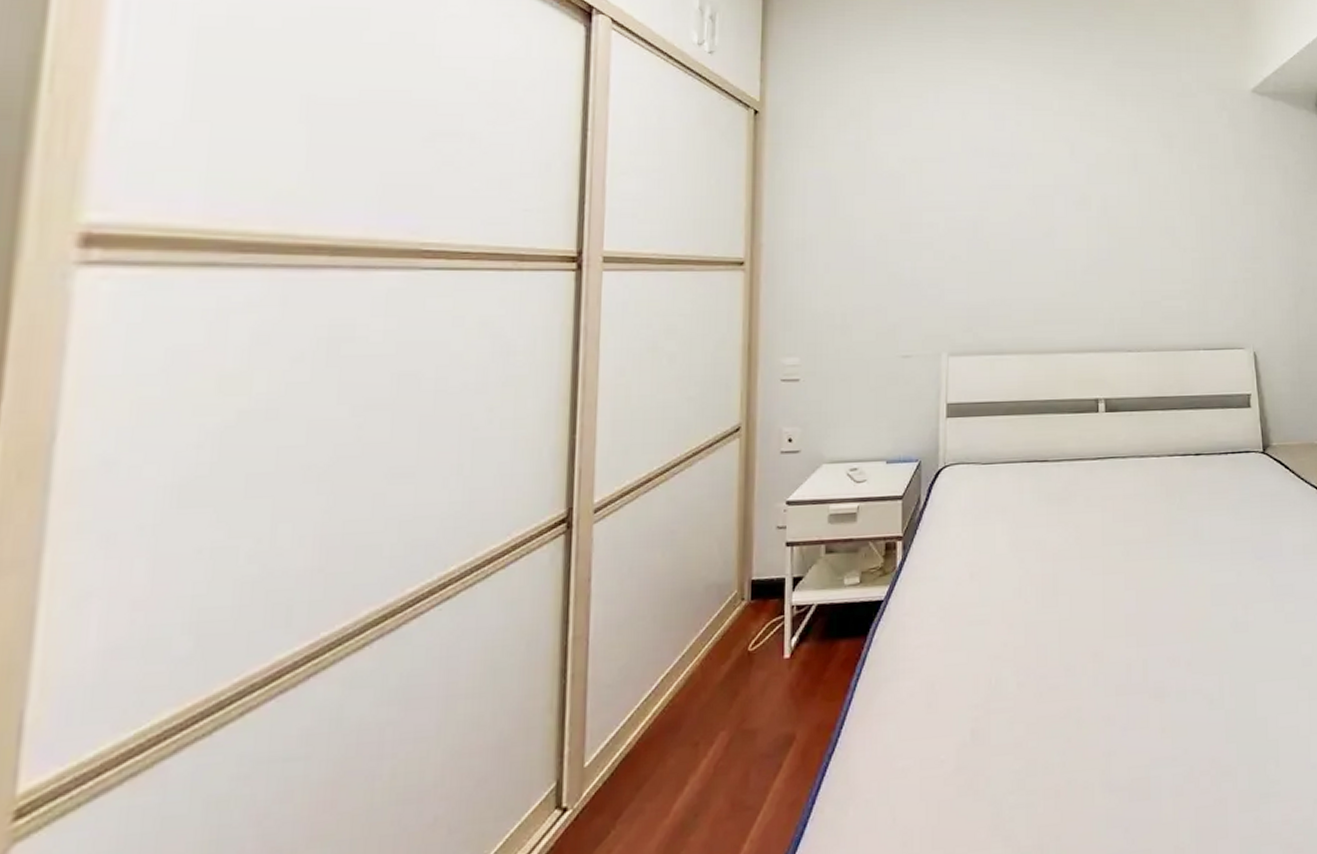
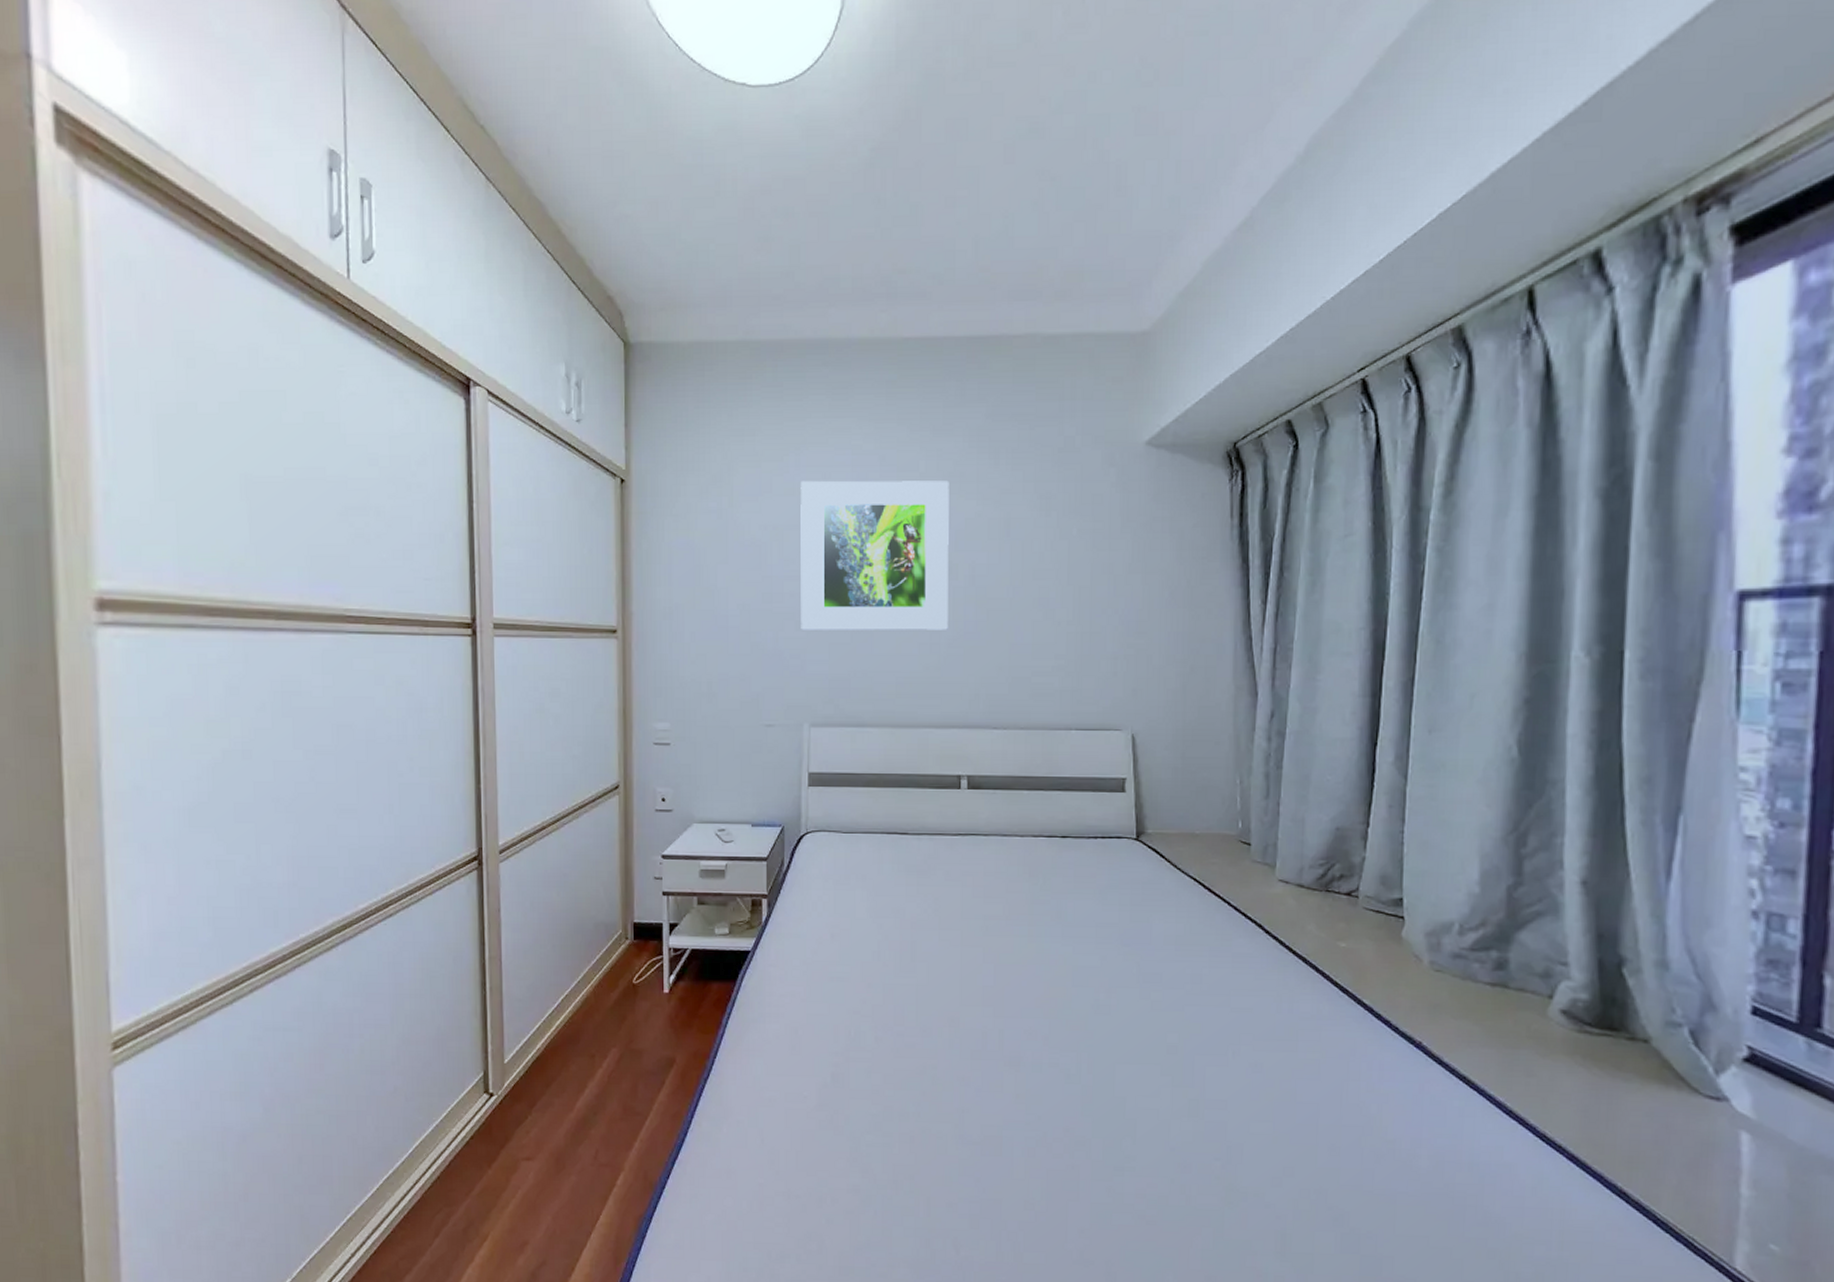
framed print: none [939,116,1083,260] -> present [800,480,949,630]

